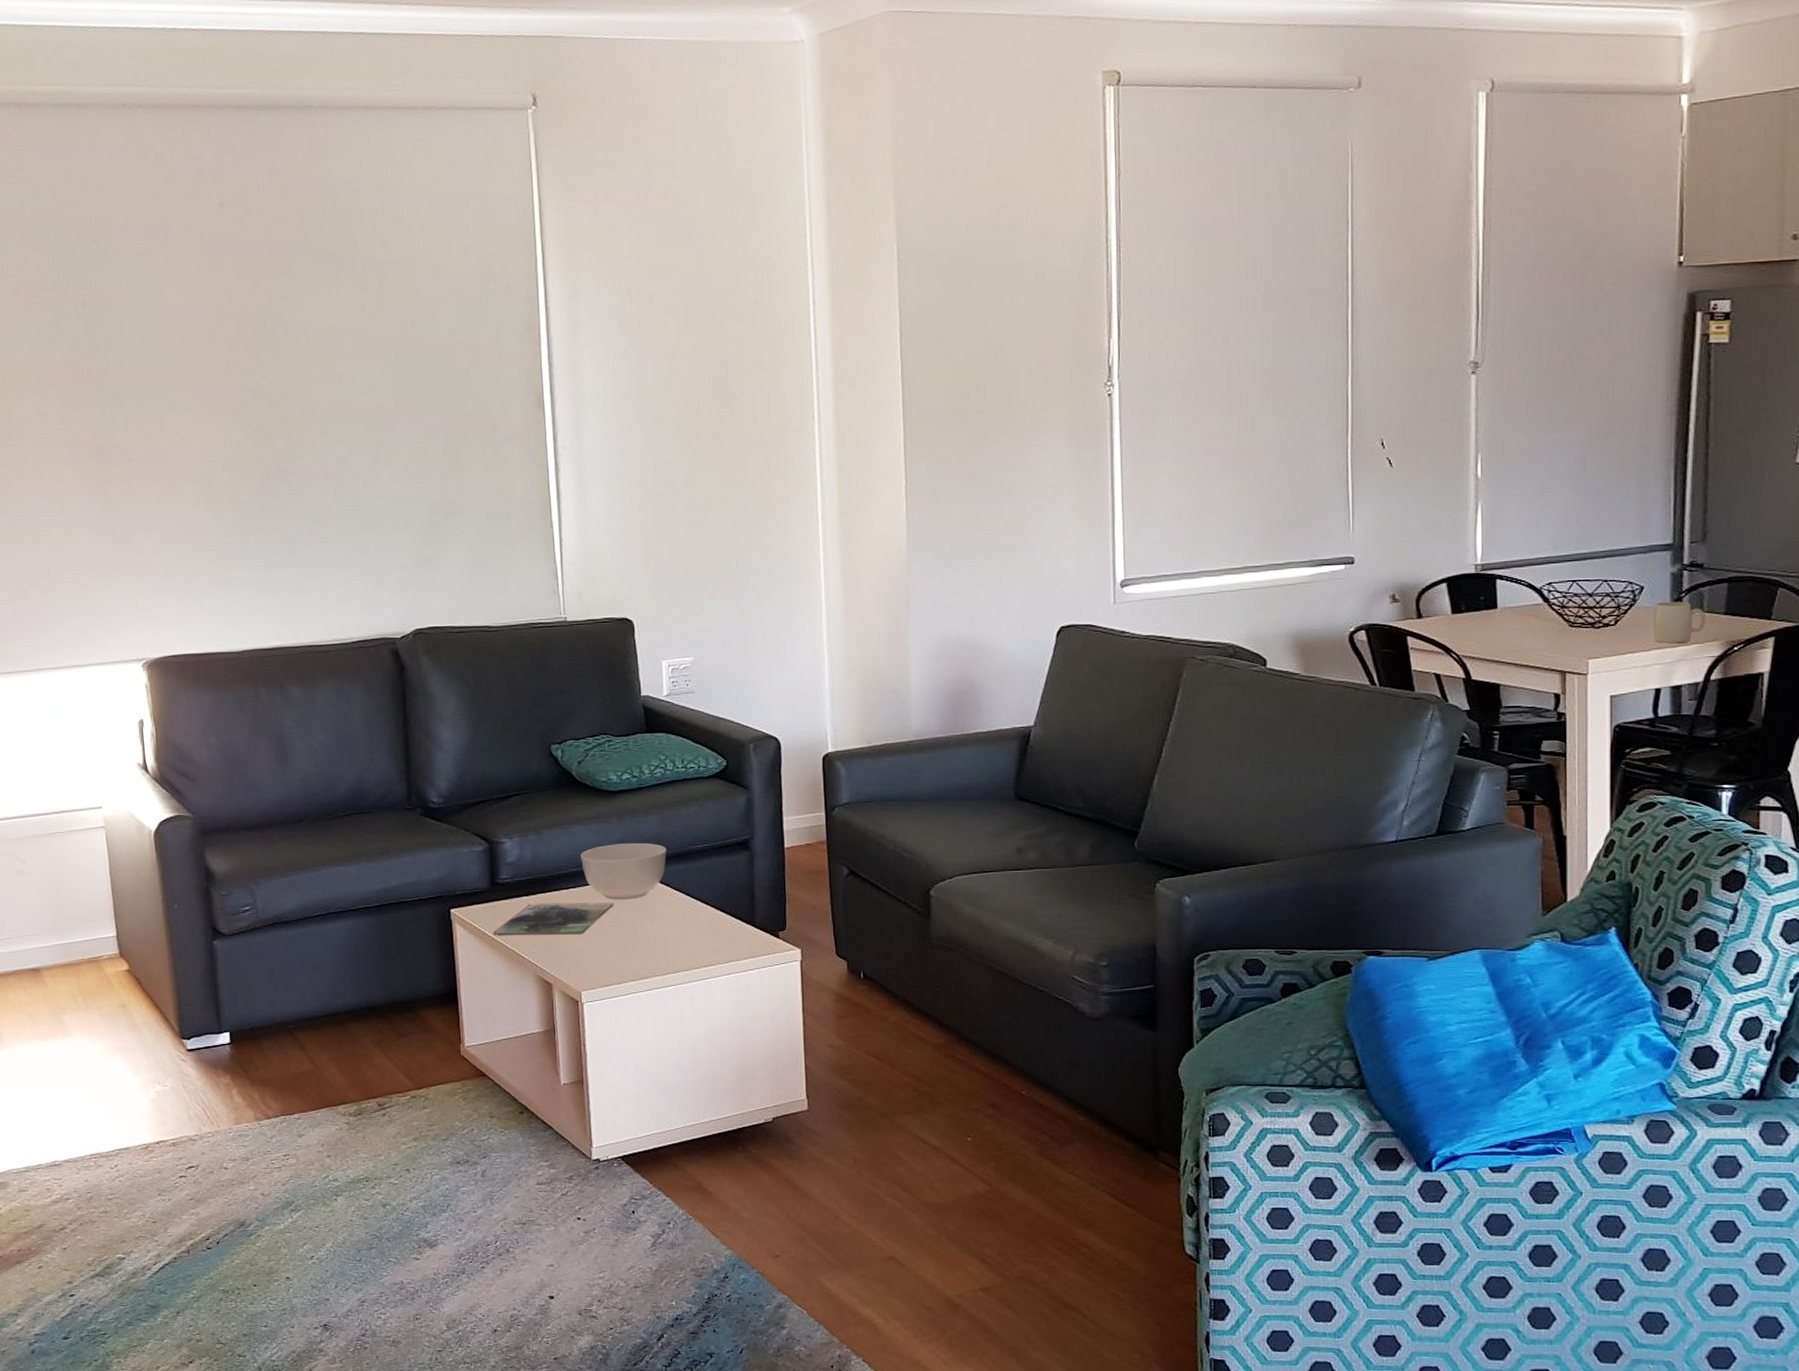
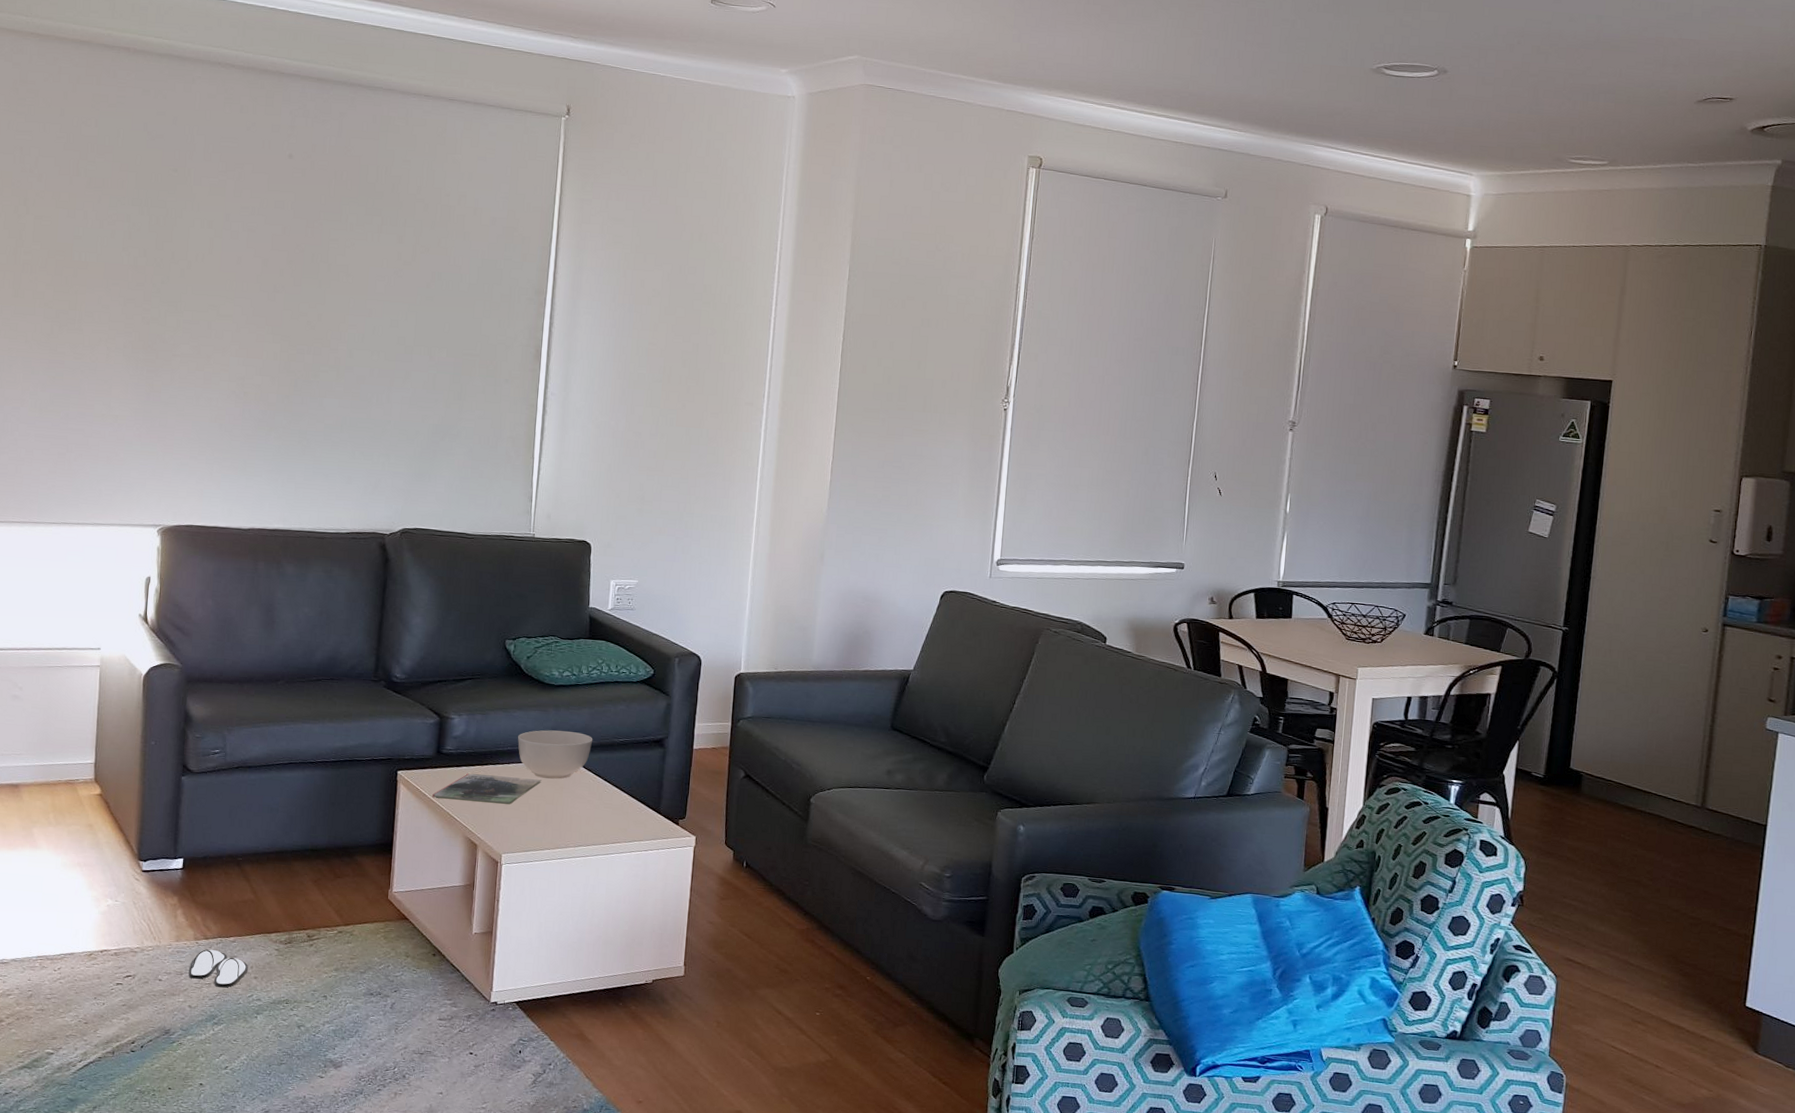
slippers: none [254,1129,319,1170] -> present [188,949,248,988]
mug: present [1652,601,1706,643] -> none [1410,628,1451,663]

